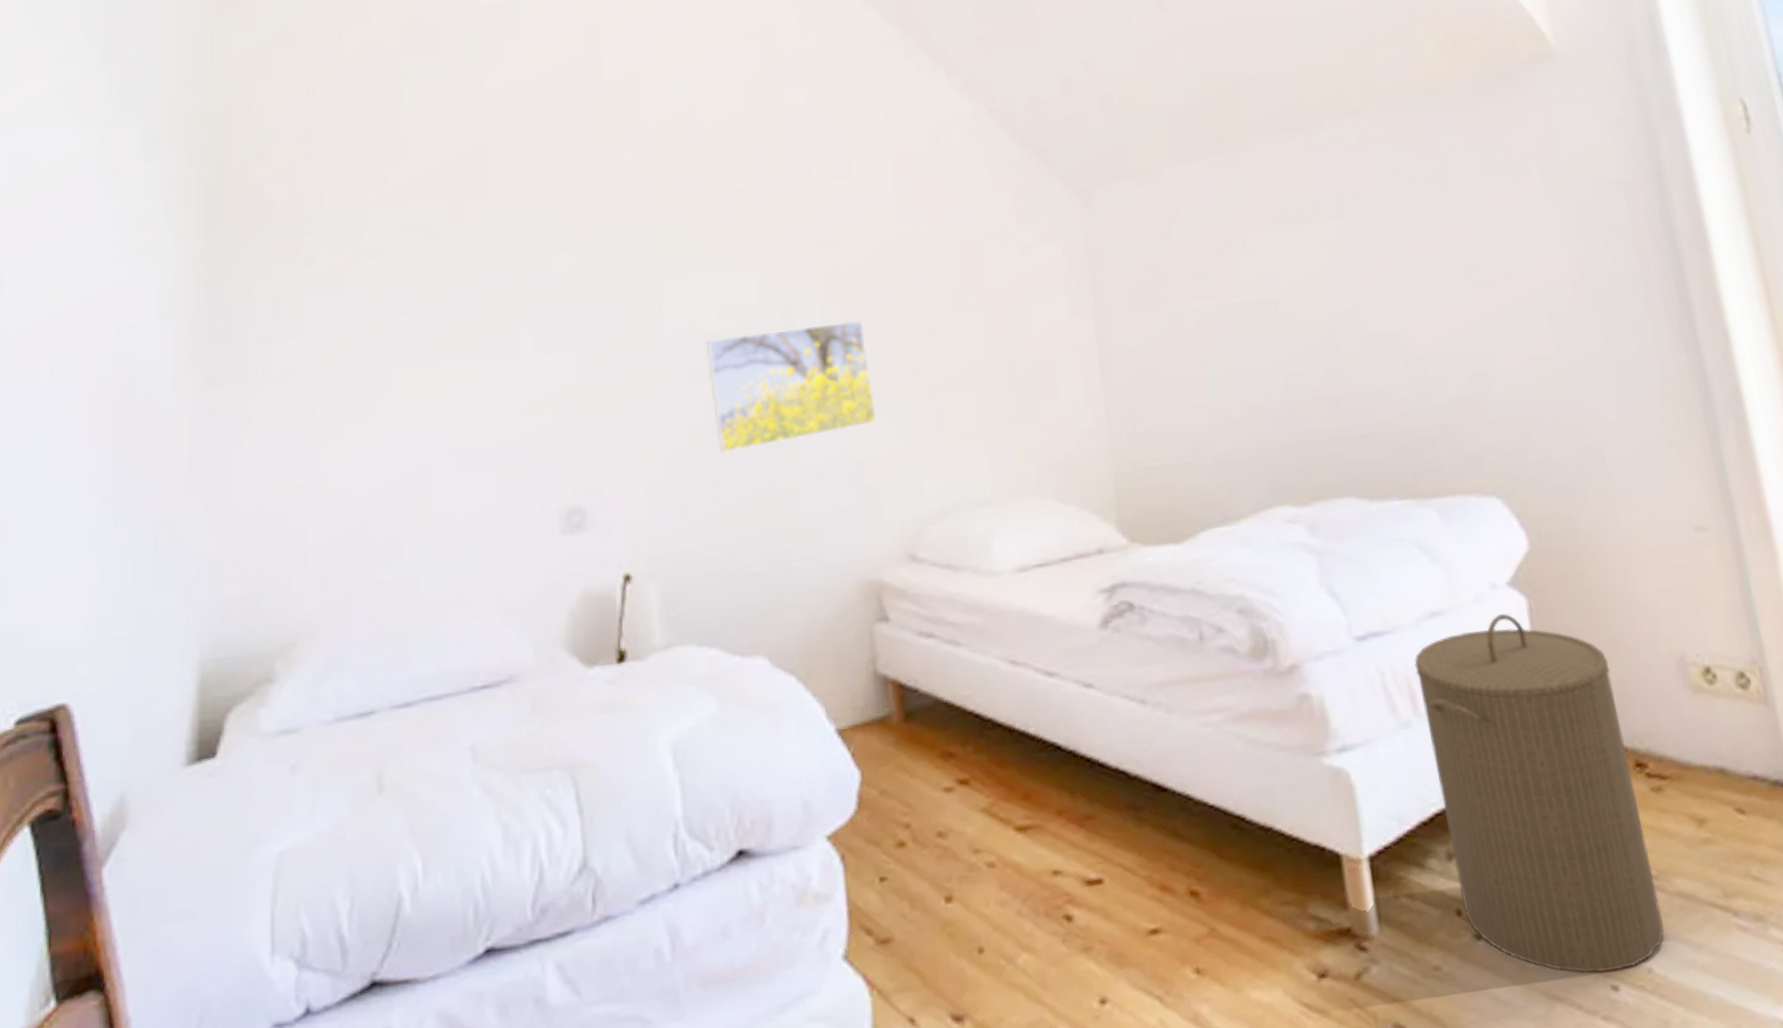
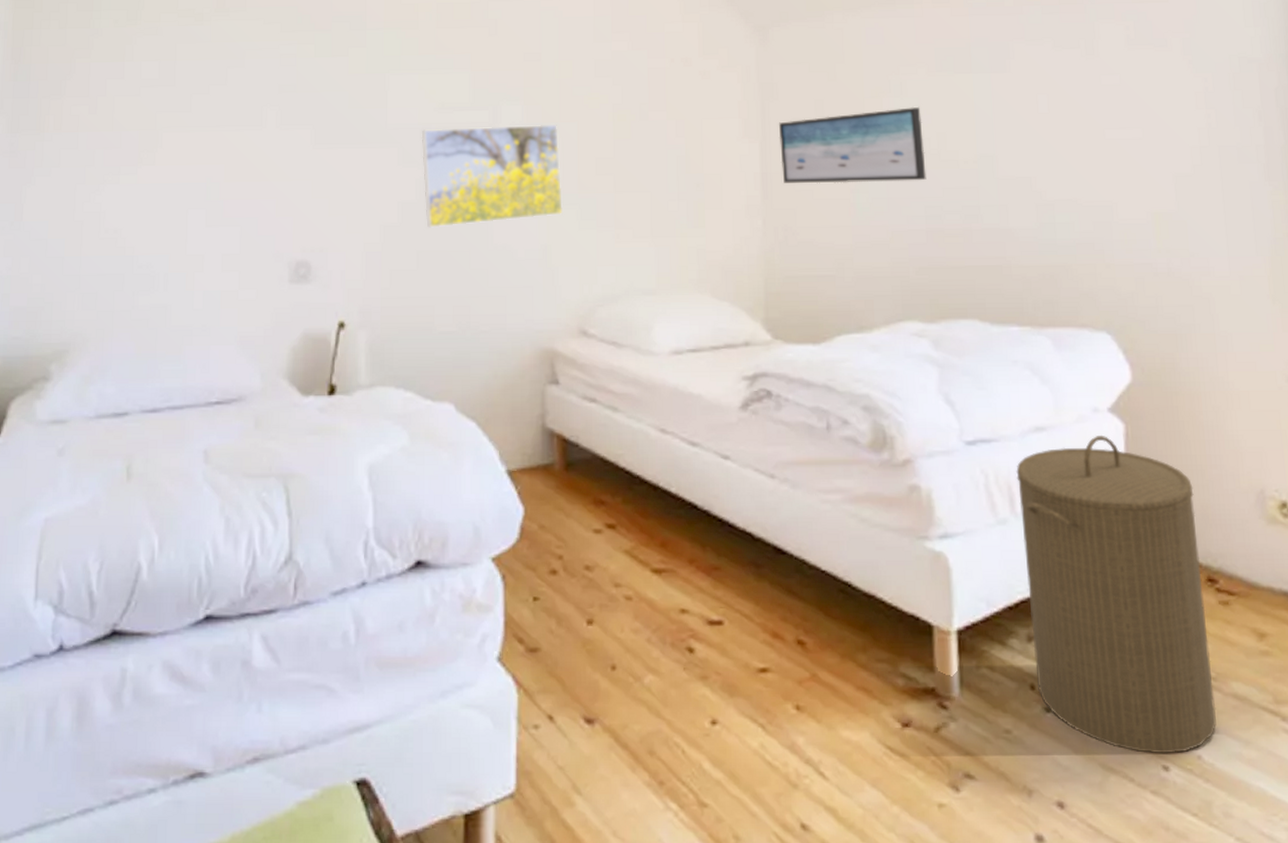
wall art: none [1112,263,1283,364] -> present [778,106,927,184]

